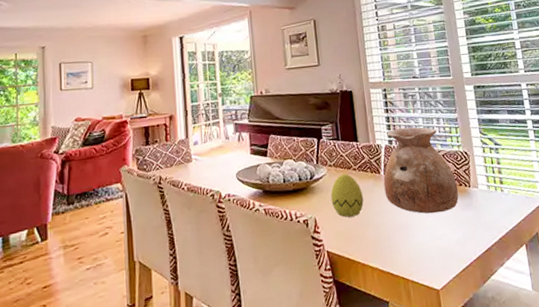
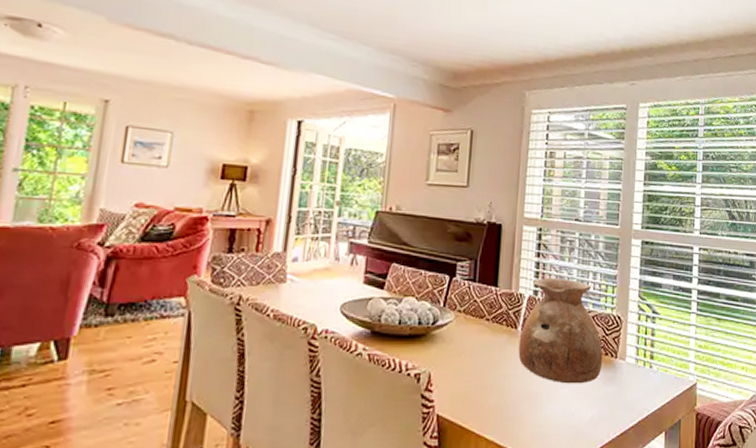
decorative egg: present [330,173,364,217] -> none [453,323,492,376]

